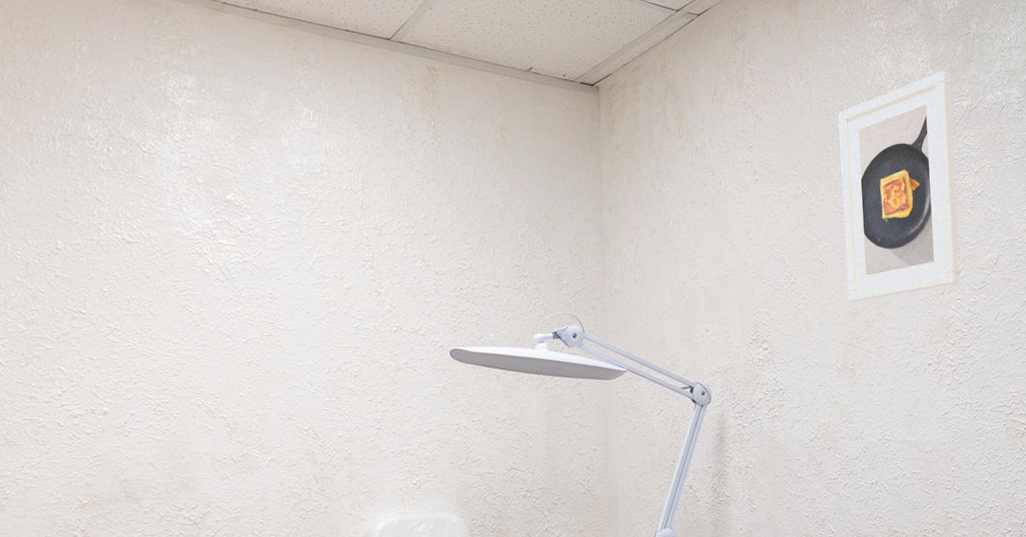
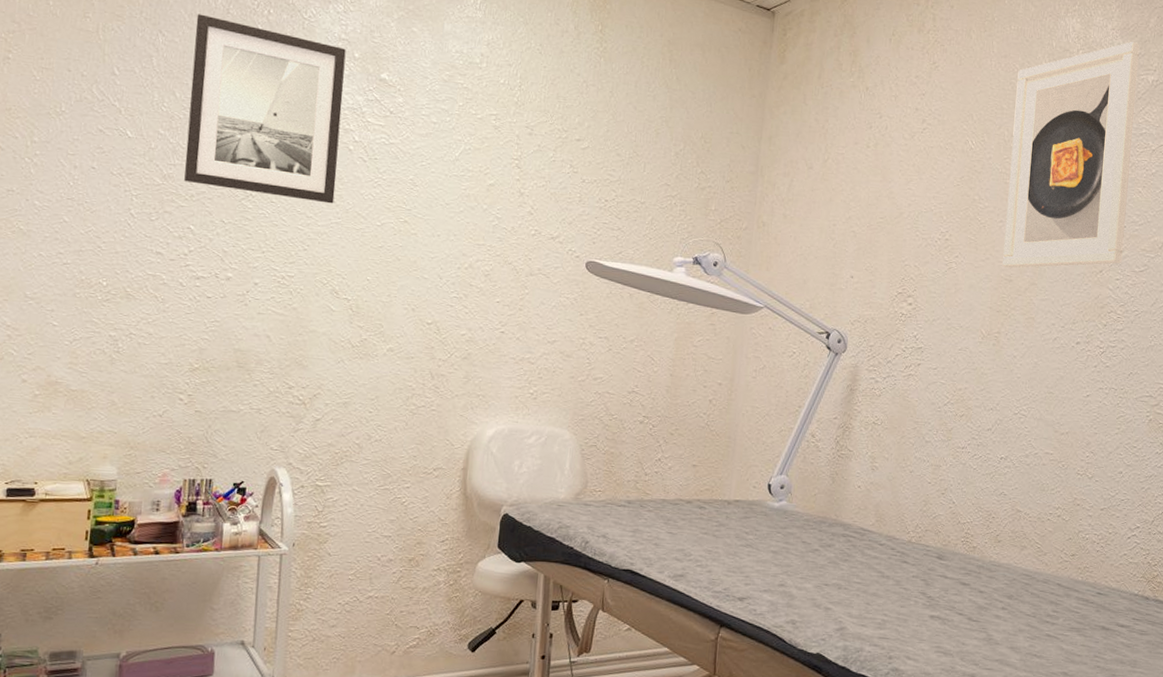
wall art: none [38,160,198,328] -> present [184,14,346,204]

